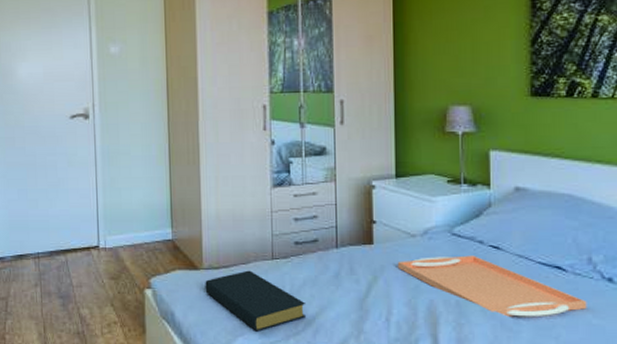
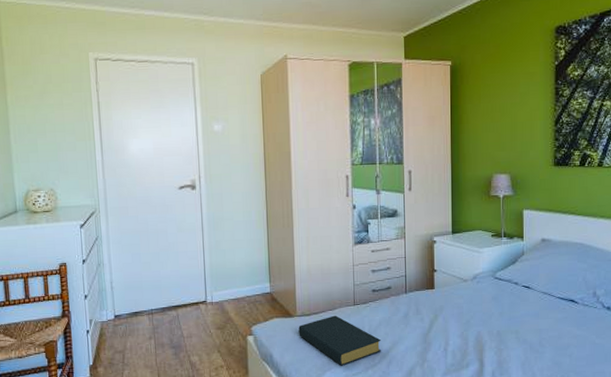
serving tray: present [397,255,587,317] -> none [453,294,592,341]

